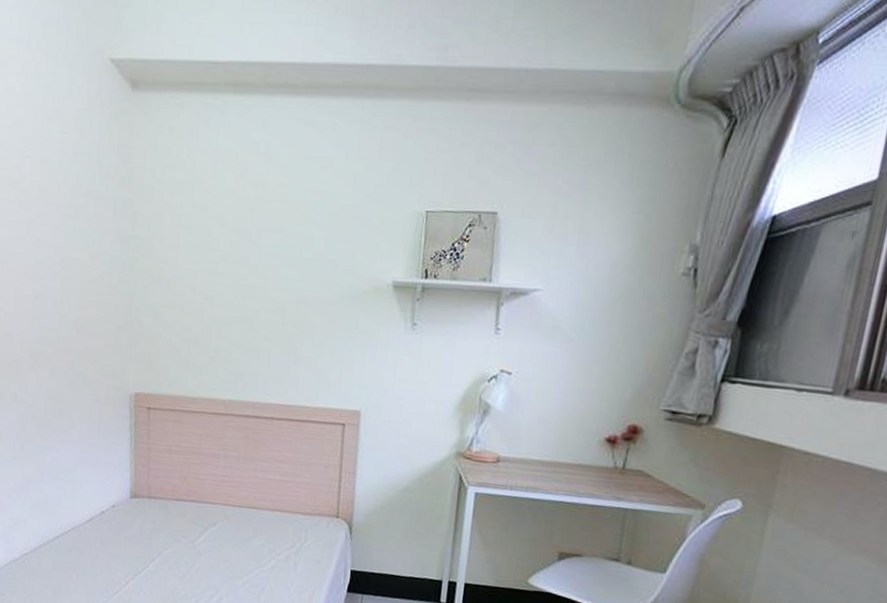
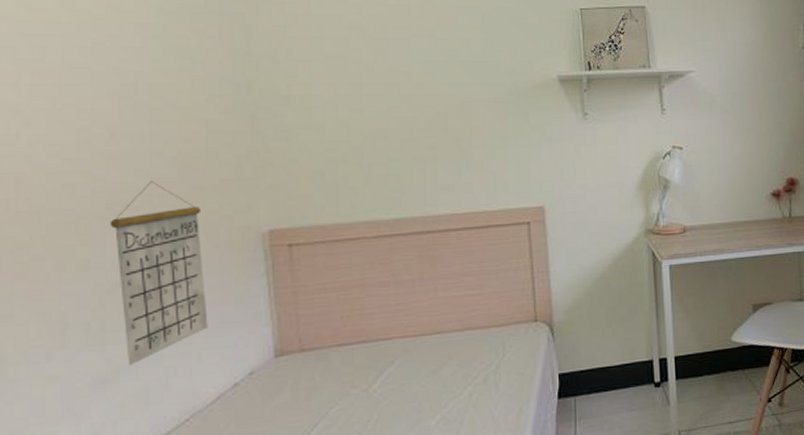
calendar: none [31,338,90,481] -> present [109,181,208,366]

